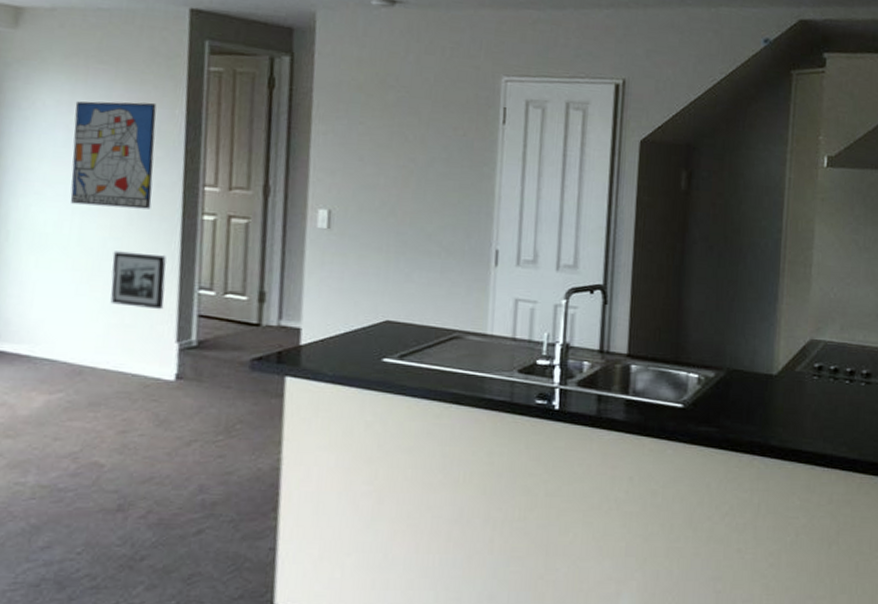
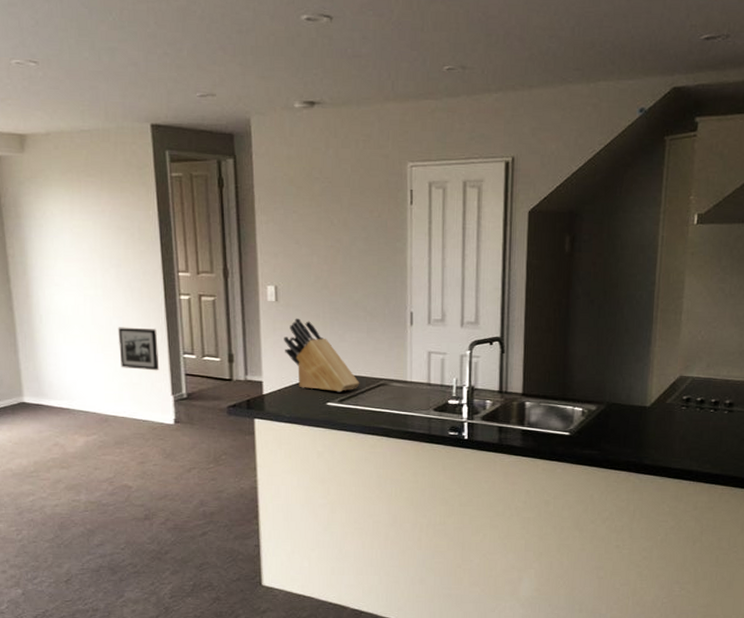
wall art: present [70,101,157,209] -> none [75,206,141,293]
knife block: none [333,251,427,346] -> present [284,318,360,393]

